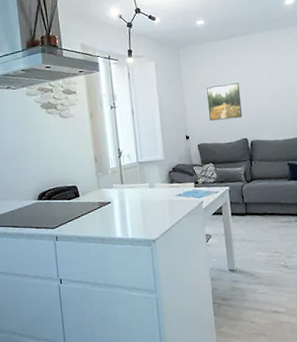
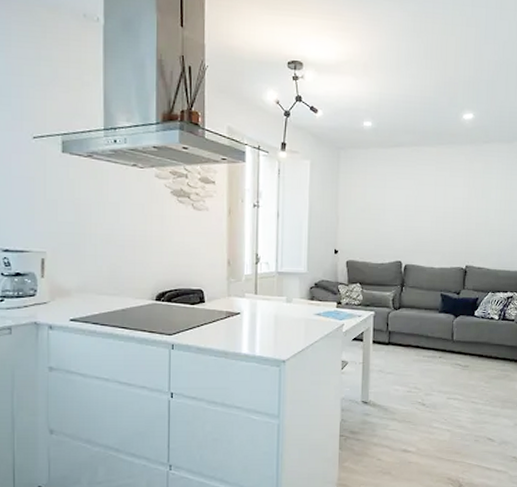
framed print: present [207,82,243,121] -> none [363,198,402,238]

